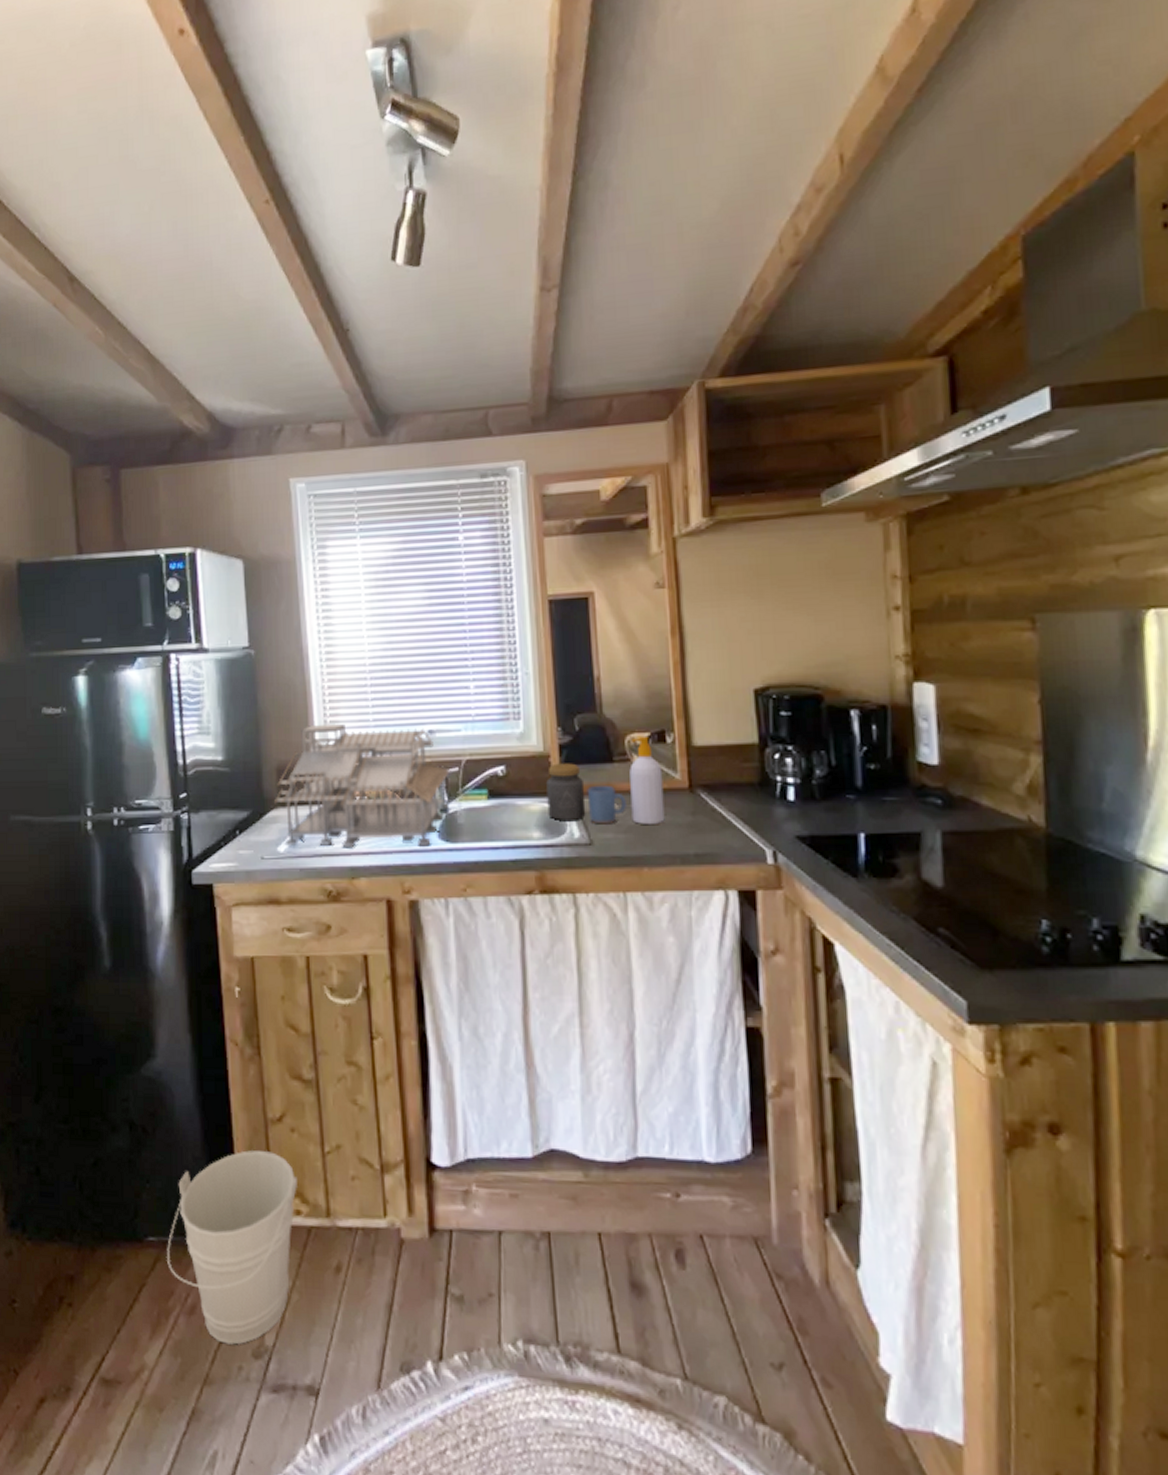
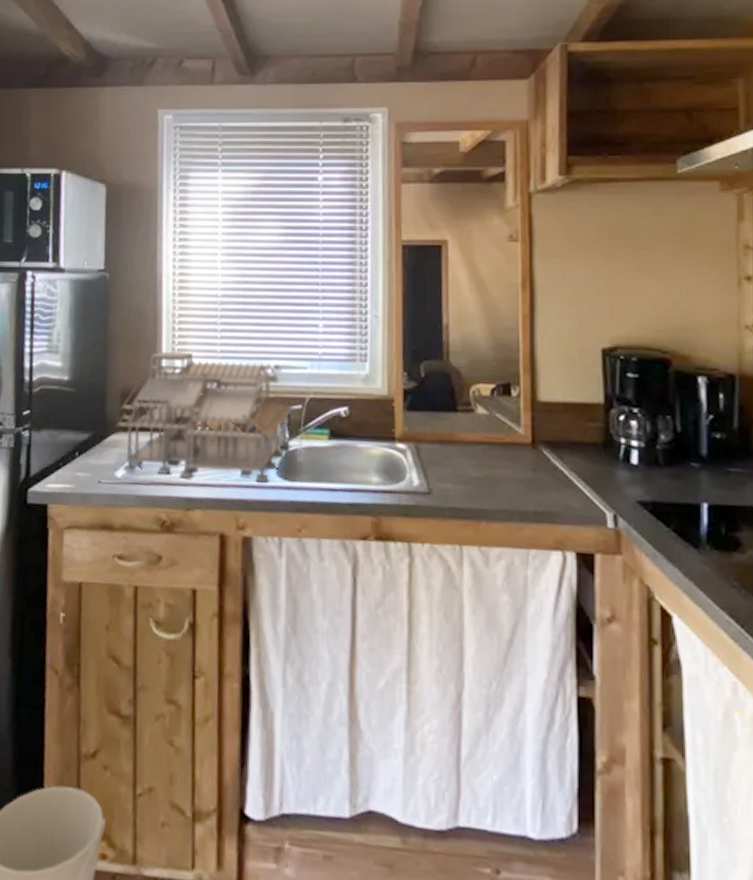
jar: present [546,763,586,822] -> none [388,408,427,469]
mug: present [587,784,626,825] -> none [428,433,468,474]
soap bottle: present [629,736,665,826] -> none [472,387,506,479]

